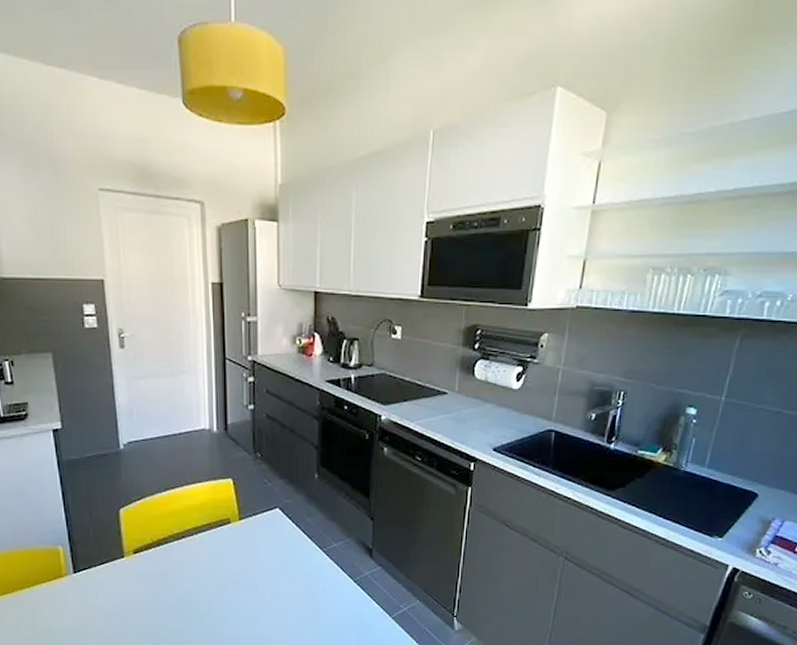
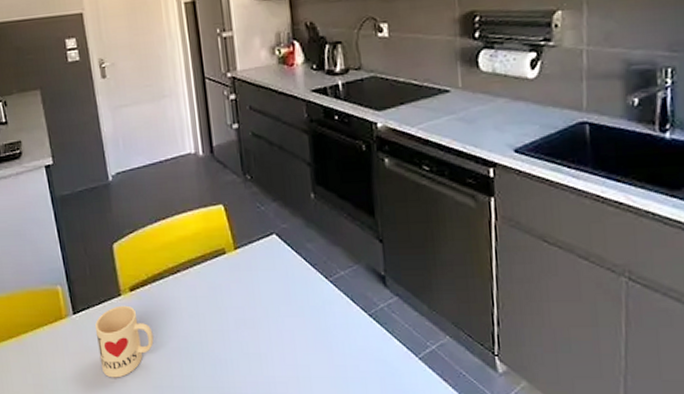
mug: none [95,566,154,632] -> present [94,305,154,378]

